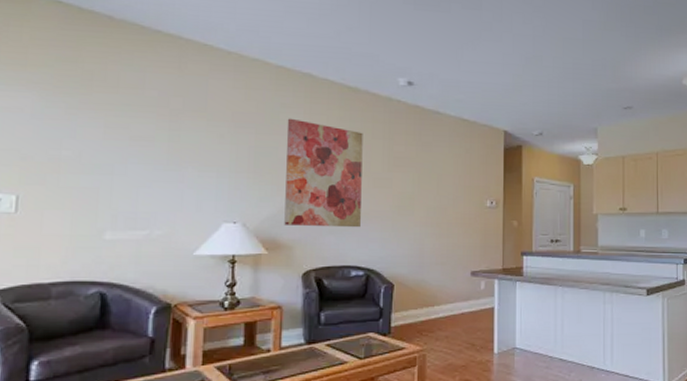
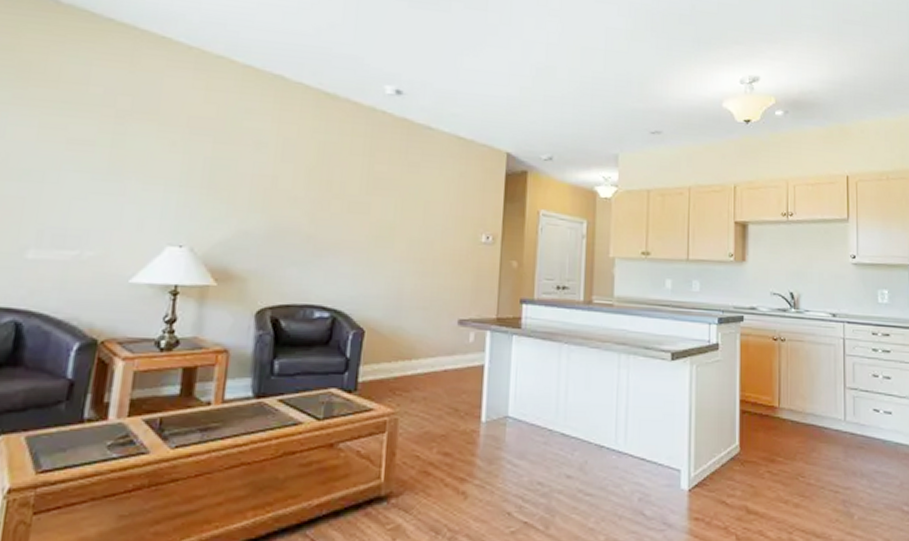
wall art: present [284,118,363,228] -> none [239,126,340,260]

